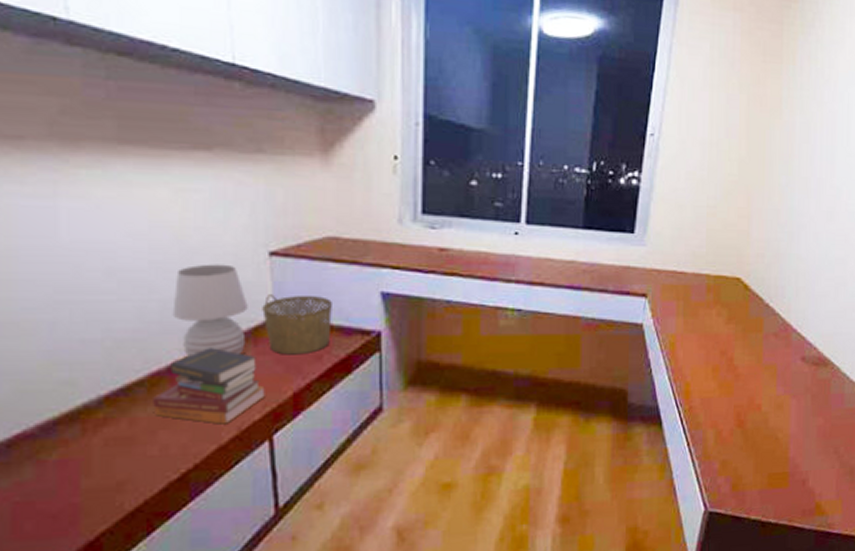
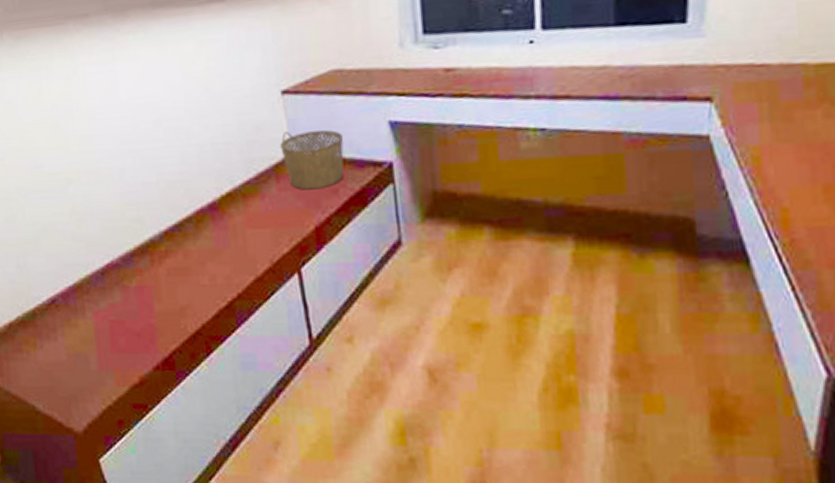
books: present [153,348,265,425] -> none [200,185,291,257]
table lamp: present [172,264,248,357] -> none [207,106,270,195]

